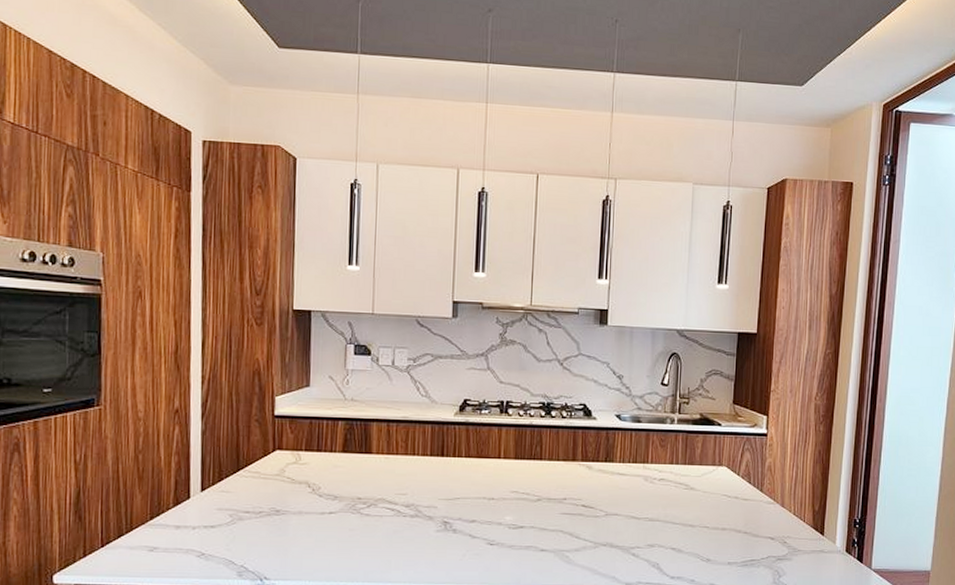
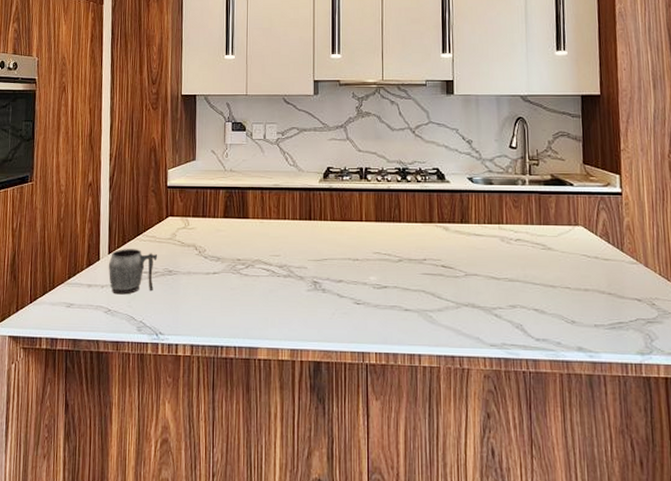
mug: none [201,486,262,537] -> present [108,249,157,295]

